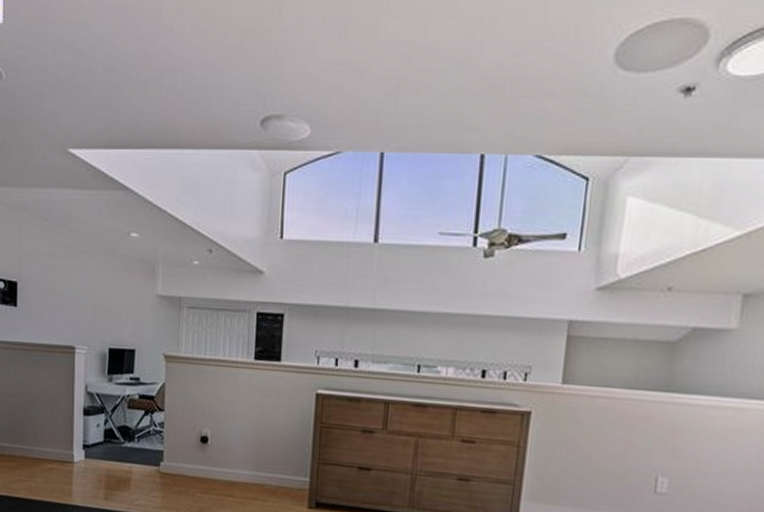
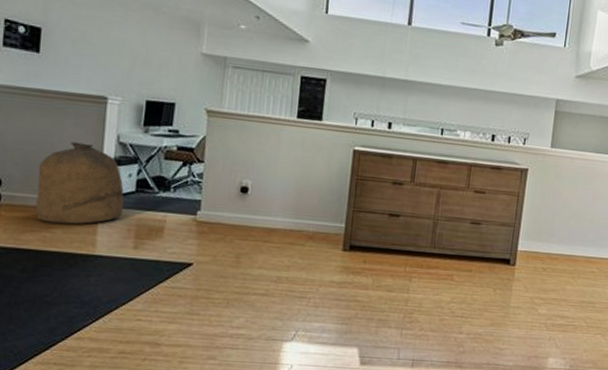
bag: none [21,393,95,475] -> present [35,141,125,225]

